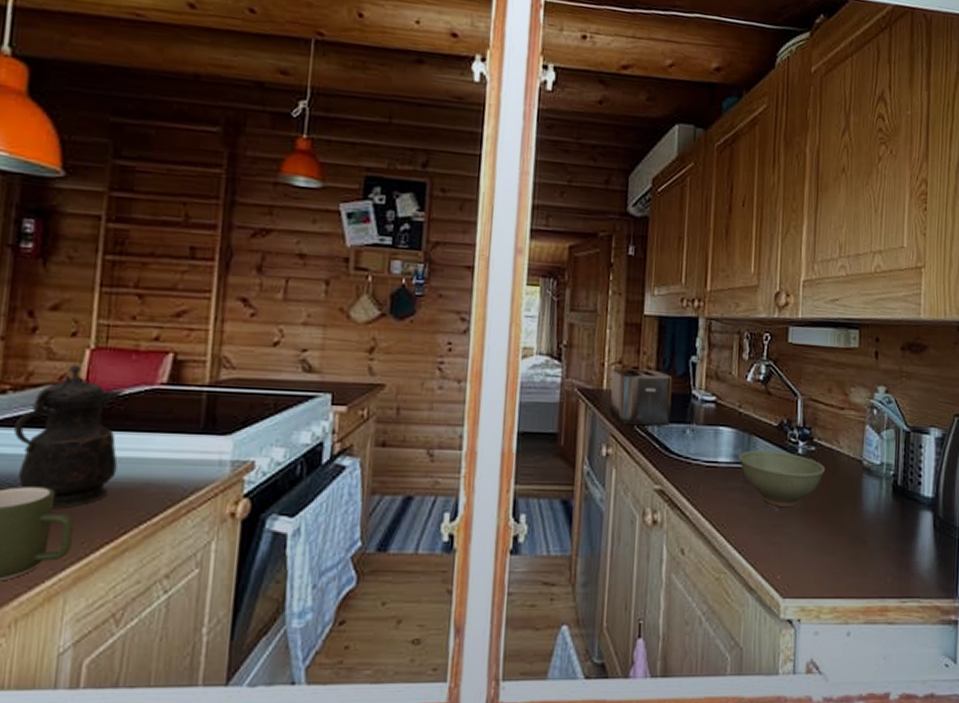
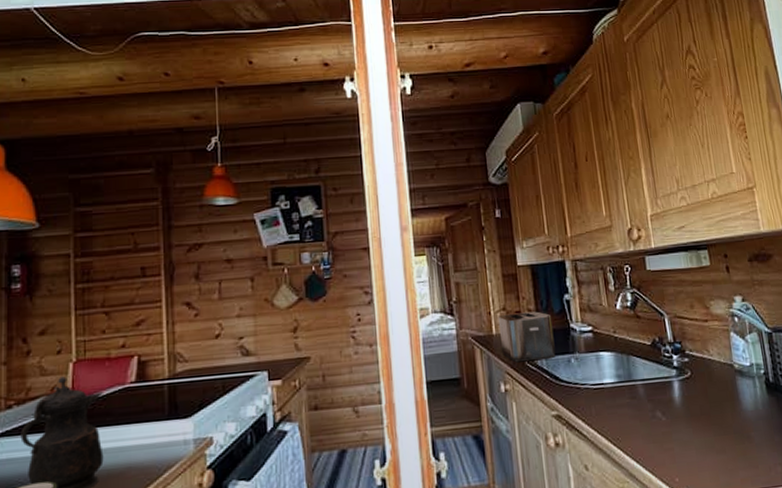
bowl: present [738,450,826,508] -> none [621,366,702,417]

